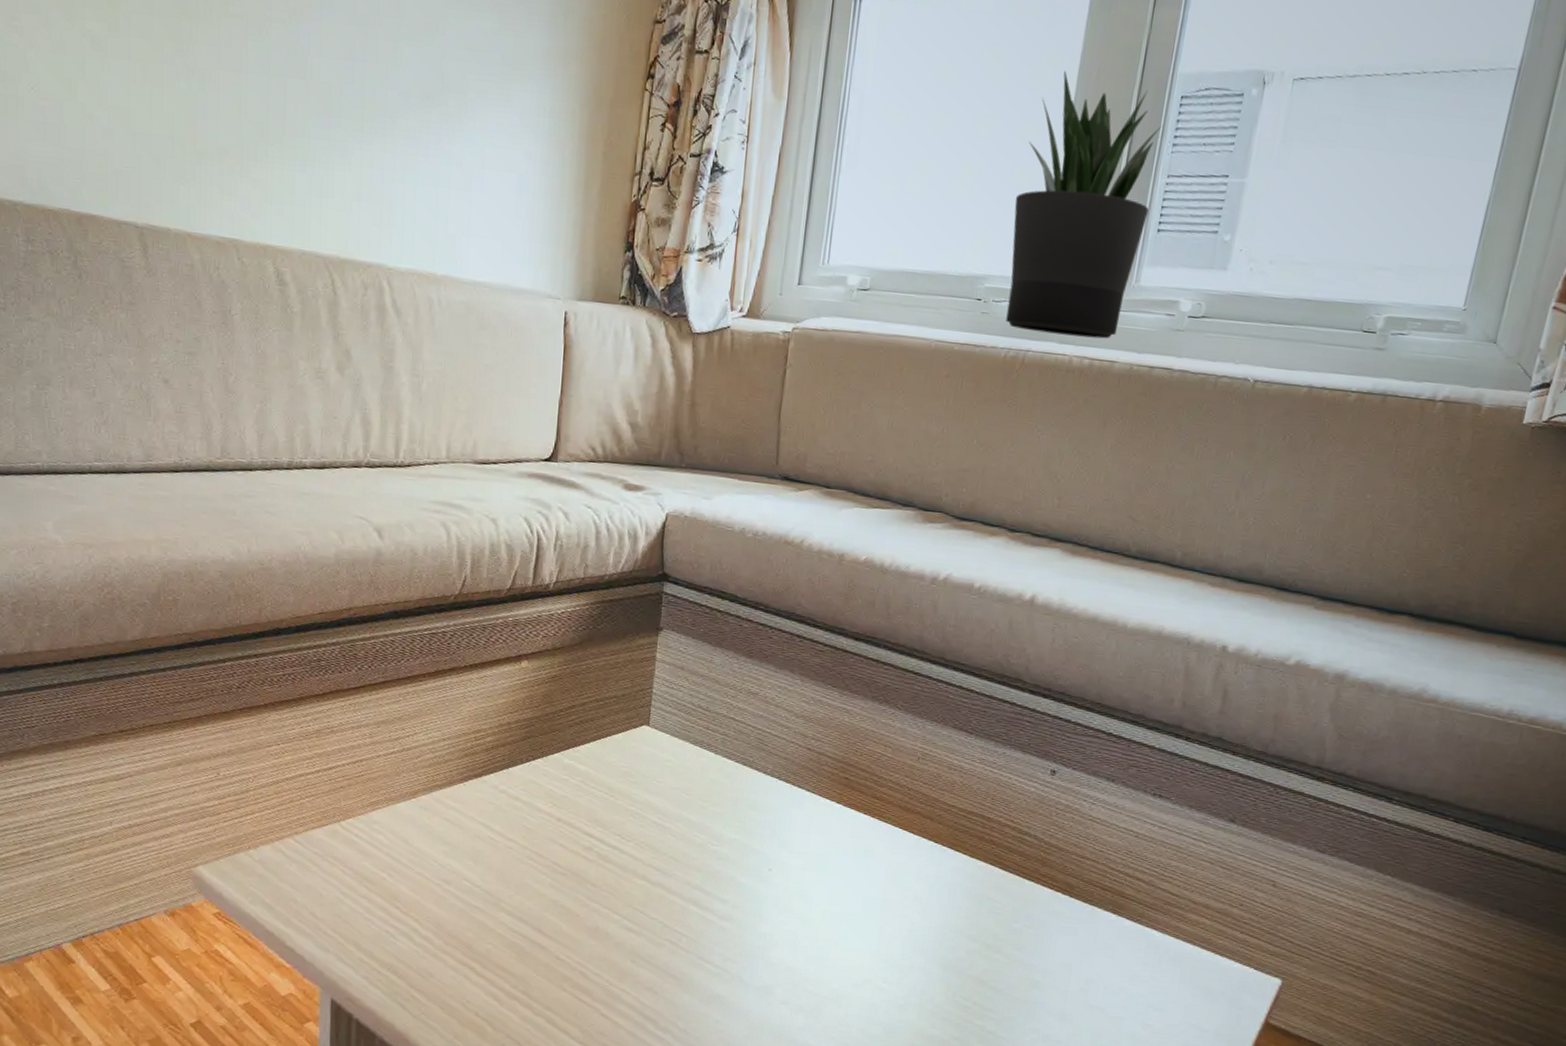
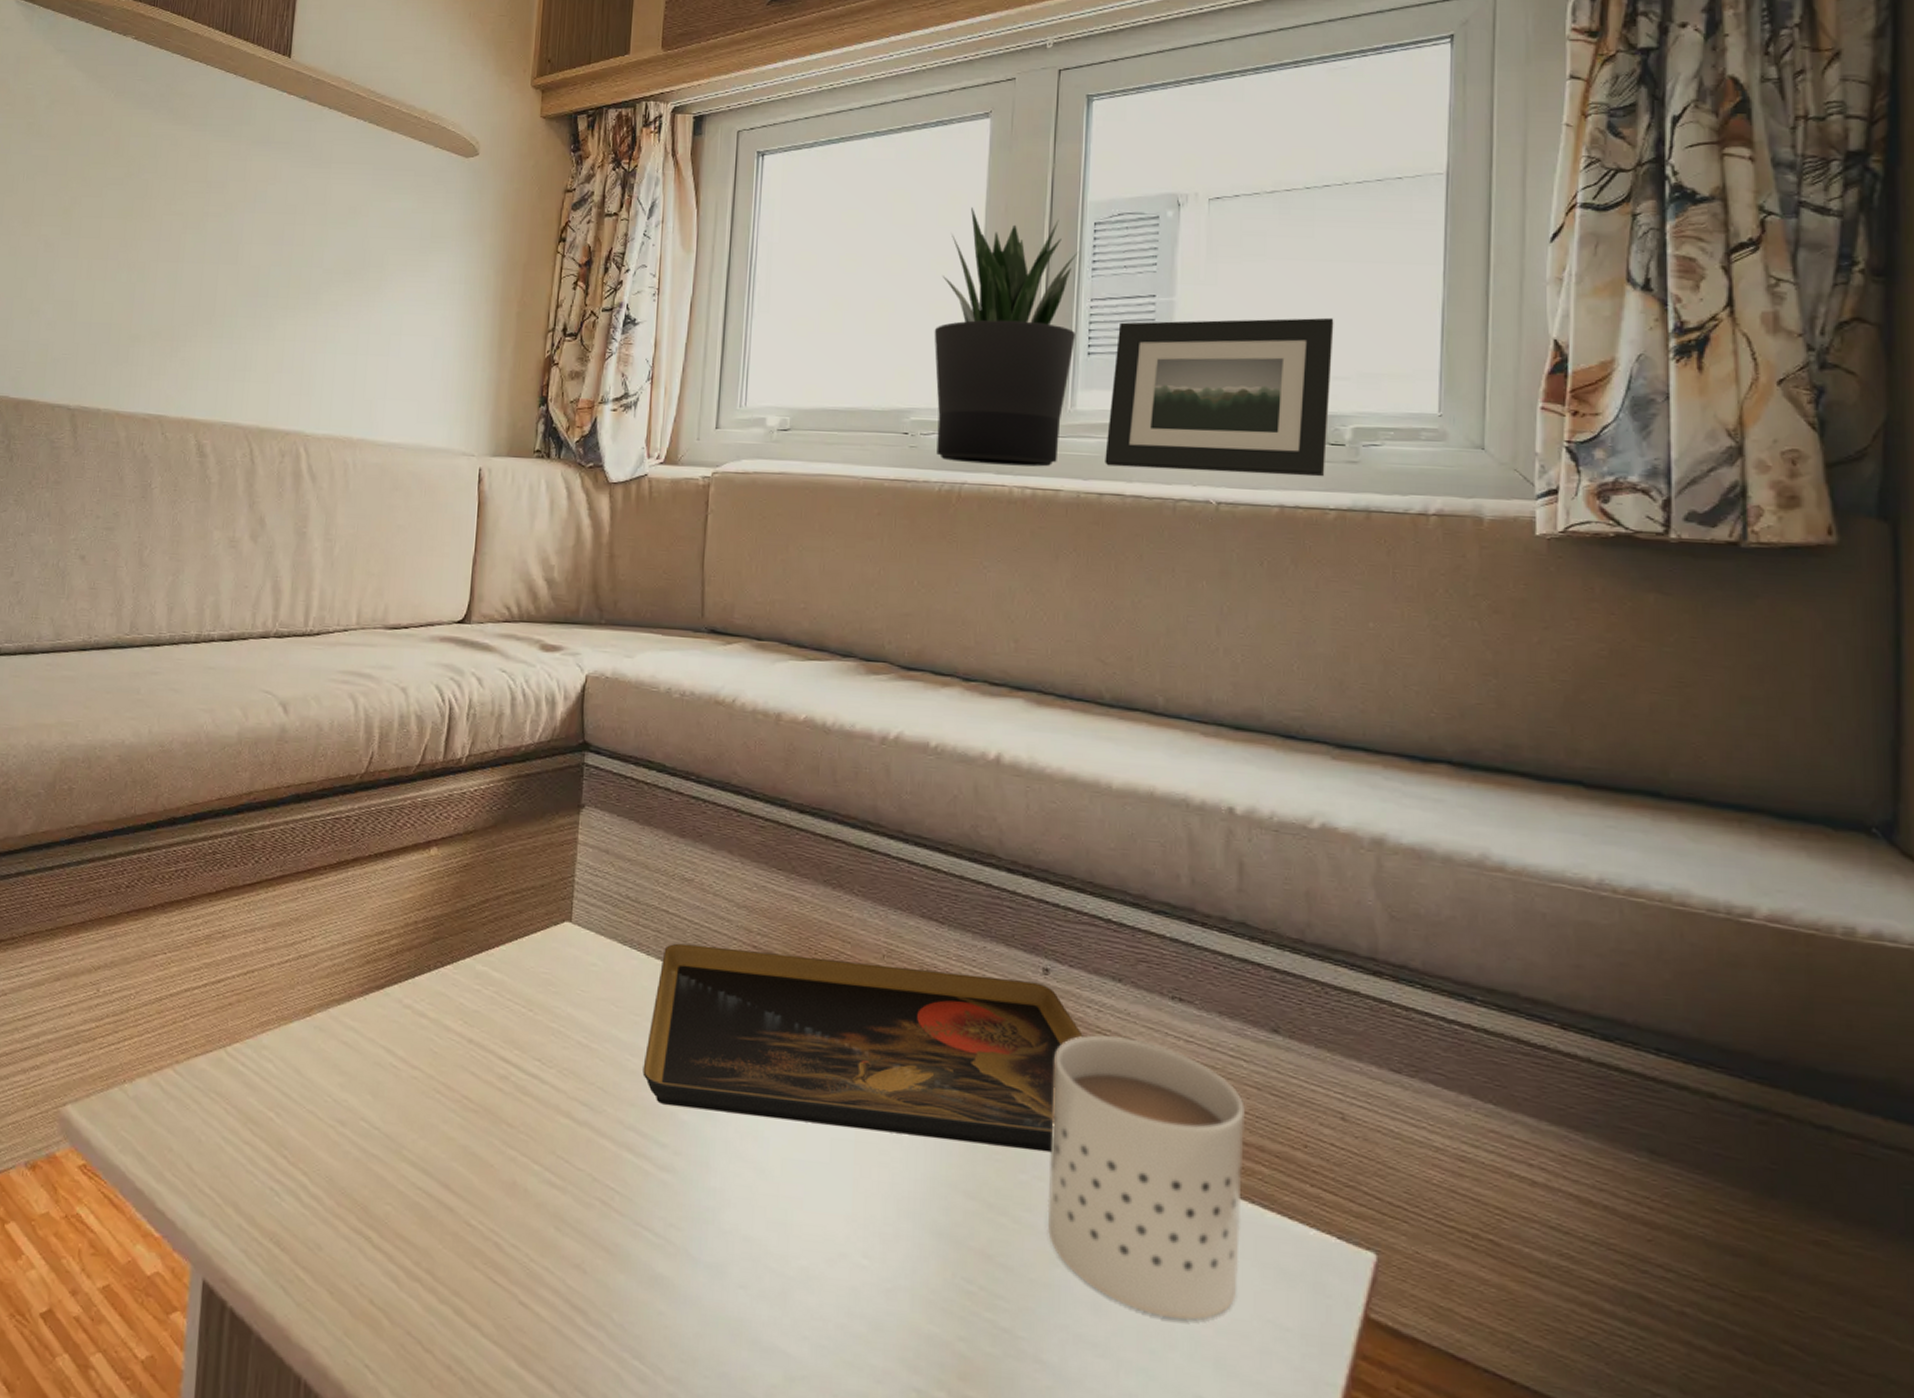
decorative tray: none [708,745,1078,908] -> present [642,943,1083,1153]
mug: none [1032,822,1200,1026] -> present [1047,1035,1246,1321]
picture frame: none [1159,201,1388,362] -> present [1105,317,1334,477]

